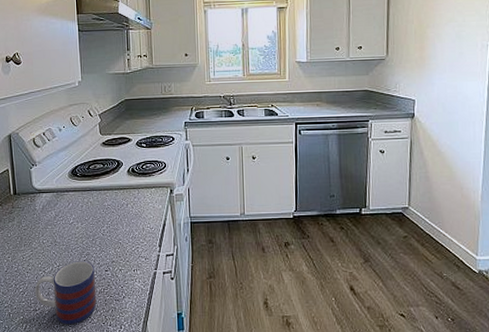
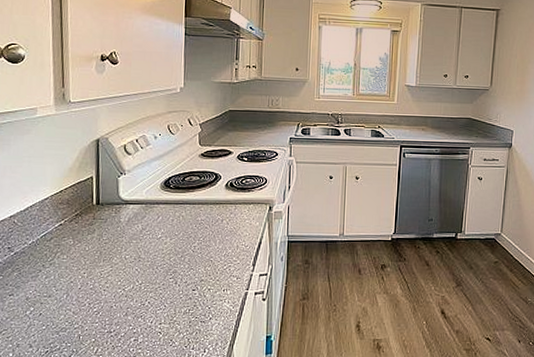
mug: present [34,260,97,325] -> none [110,278,181,348]

